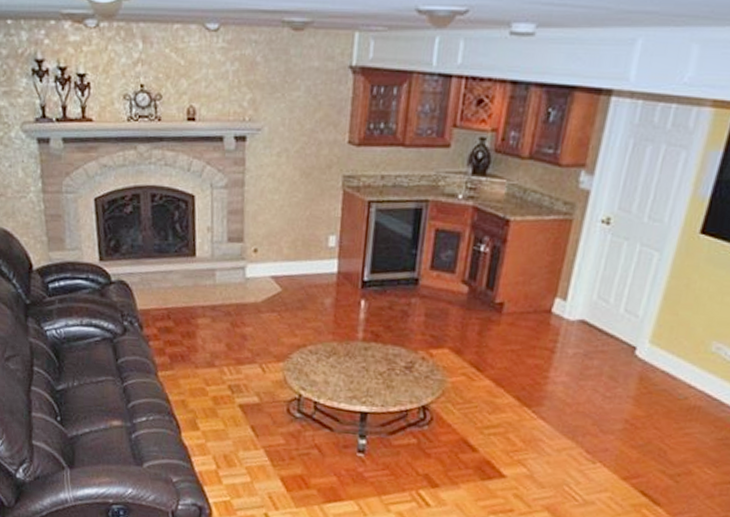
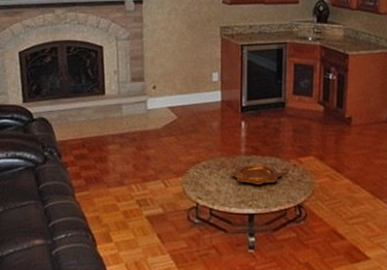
decorative bowl: none [343,353,407,379] -> present [231,165,283,185]

